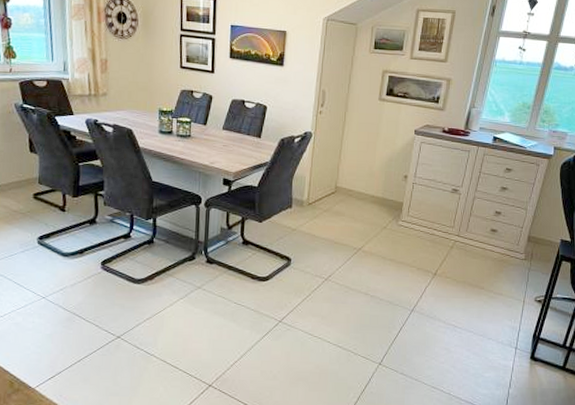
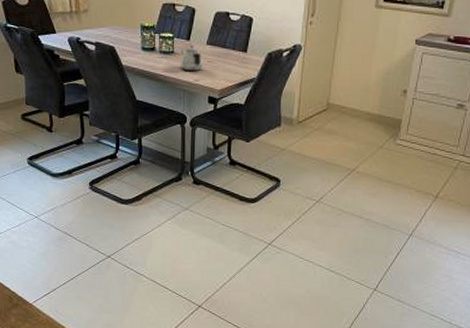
teapot: none [196,130,219,154] -> present [180,45,203,71]

